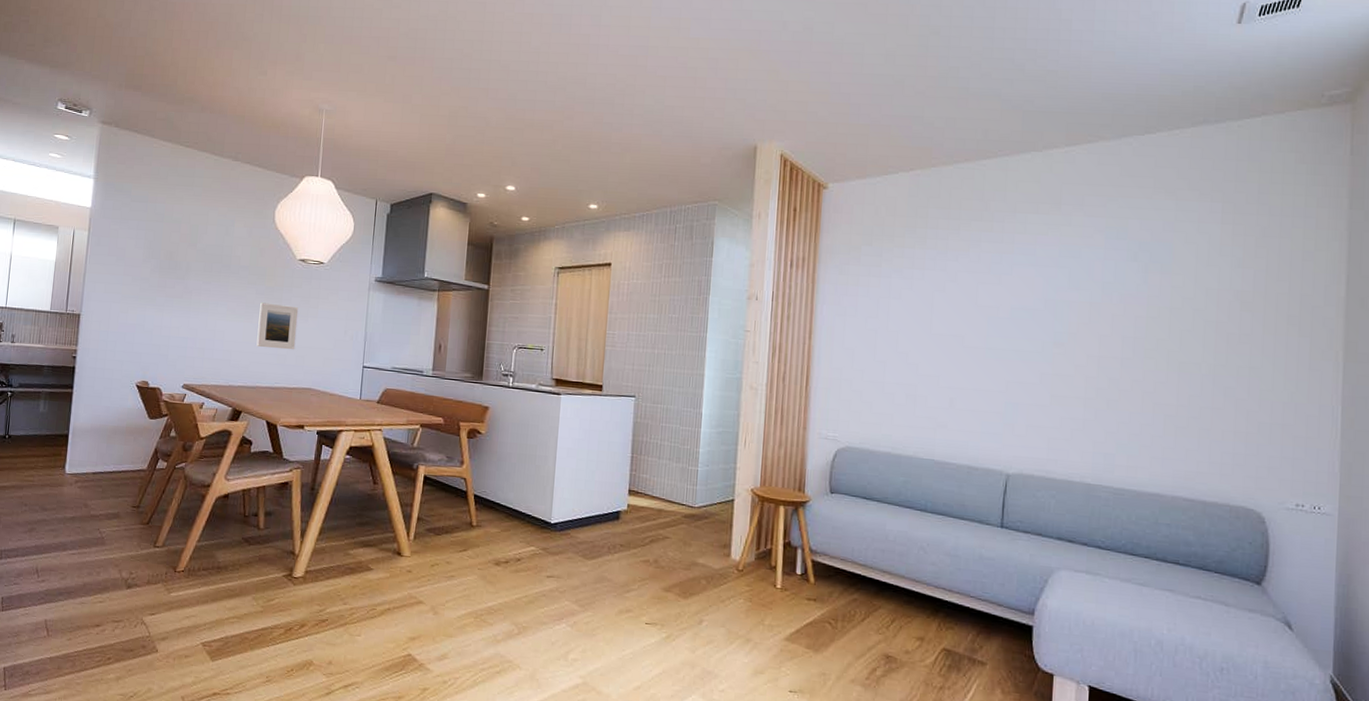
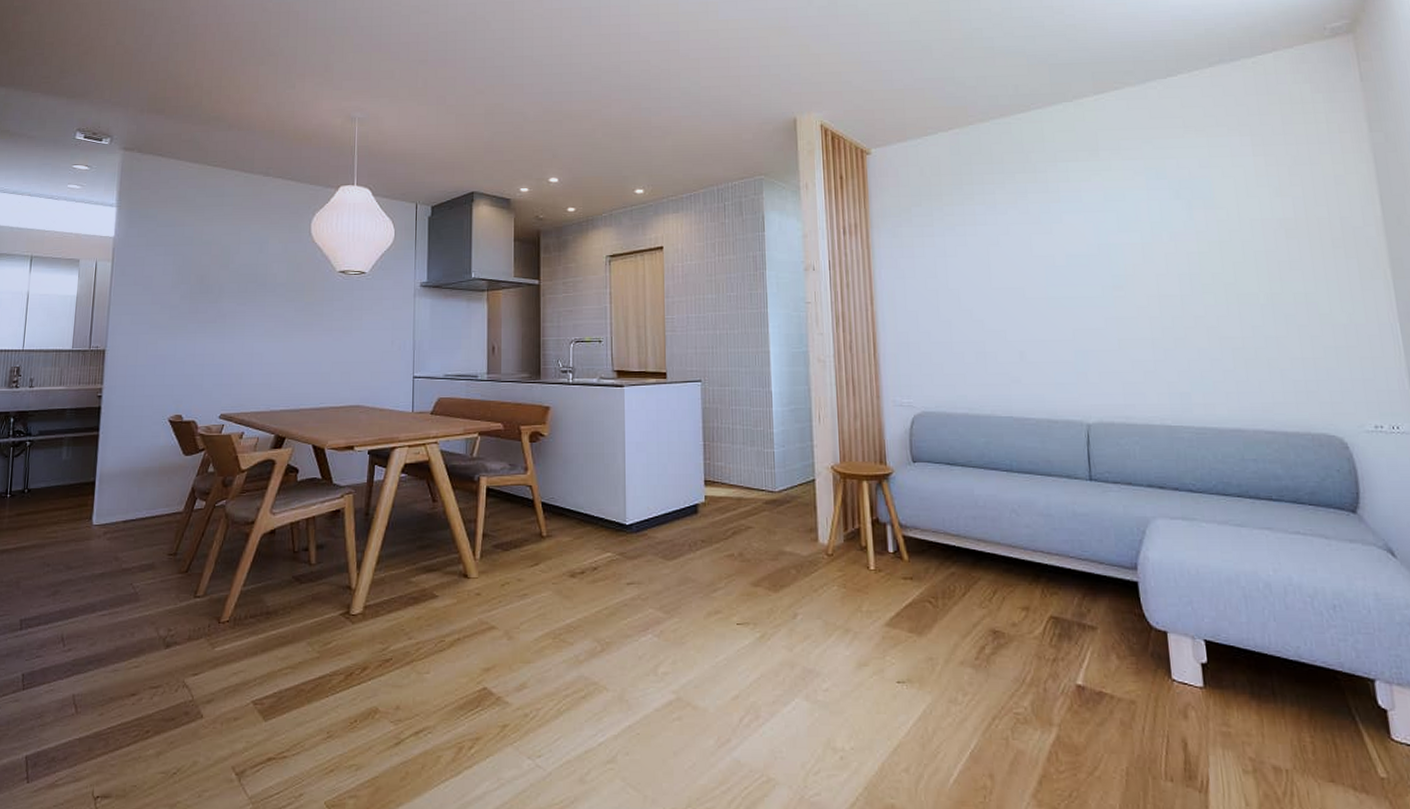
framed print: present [256,302,299,350] -> none [298,319,341,367]

